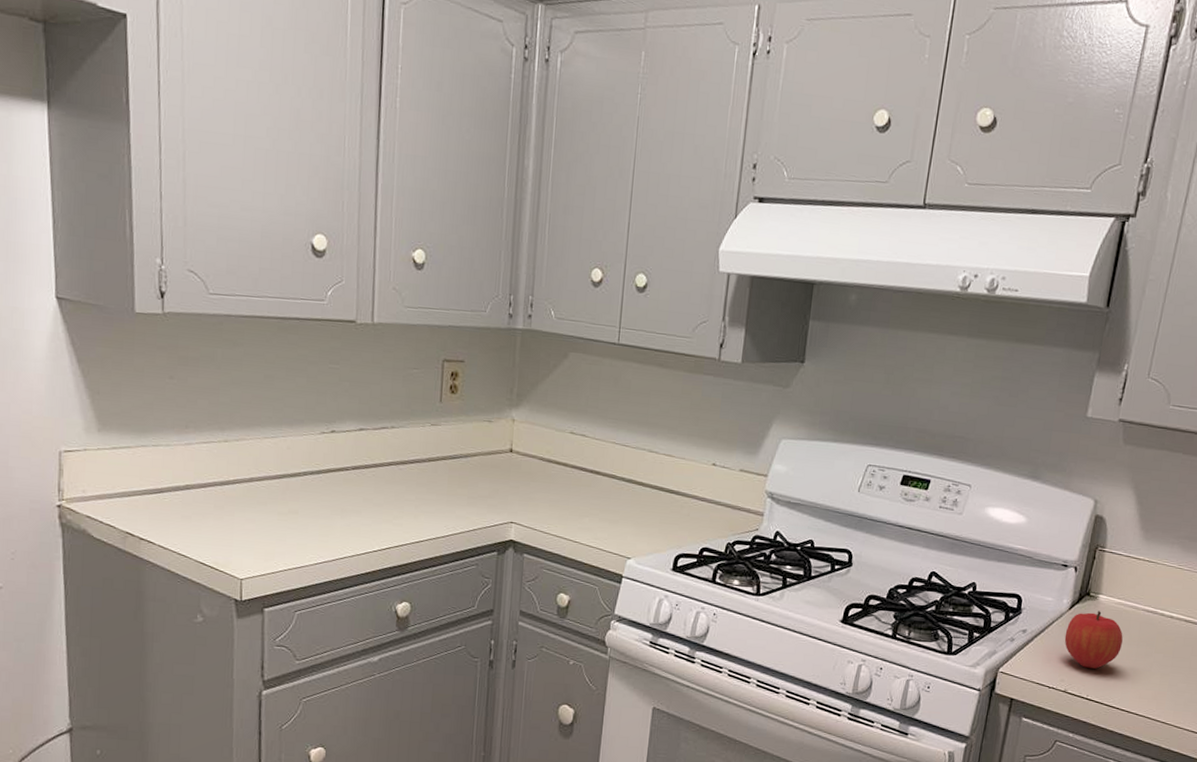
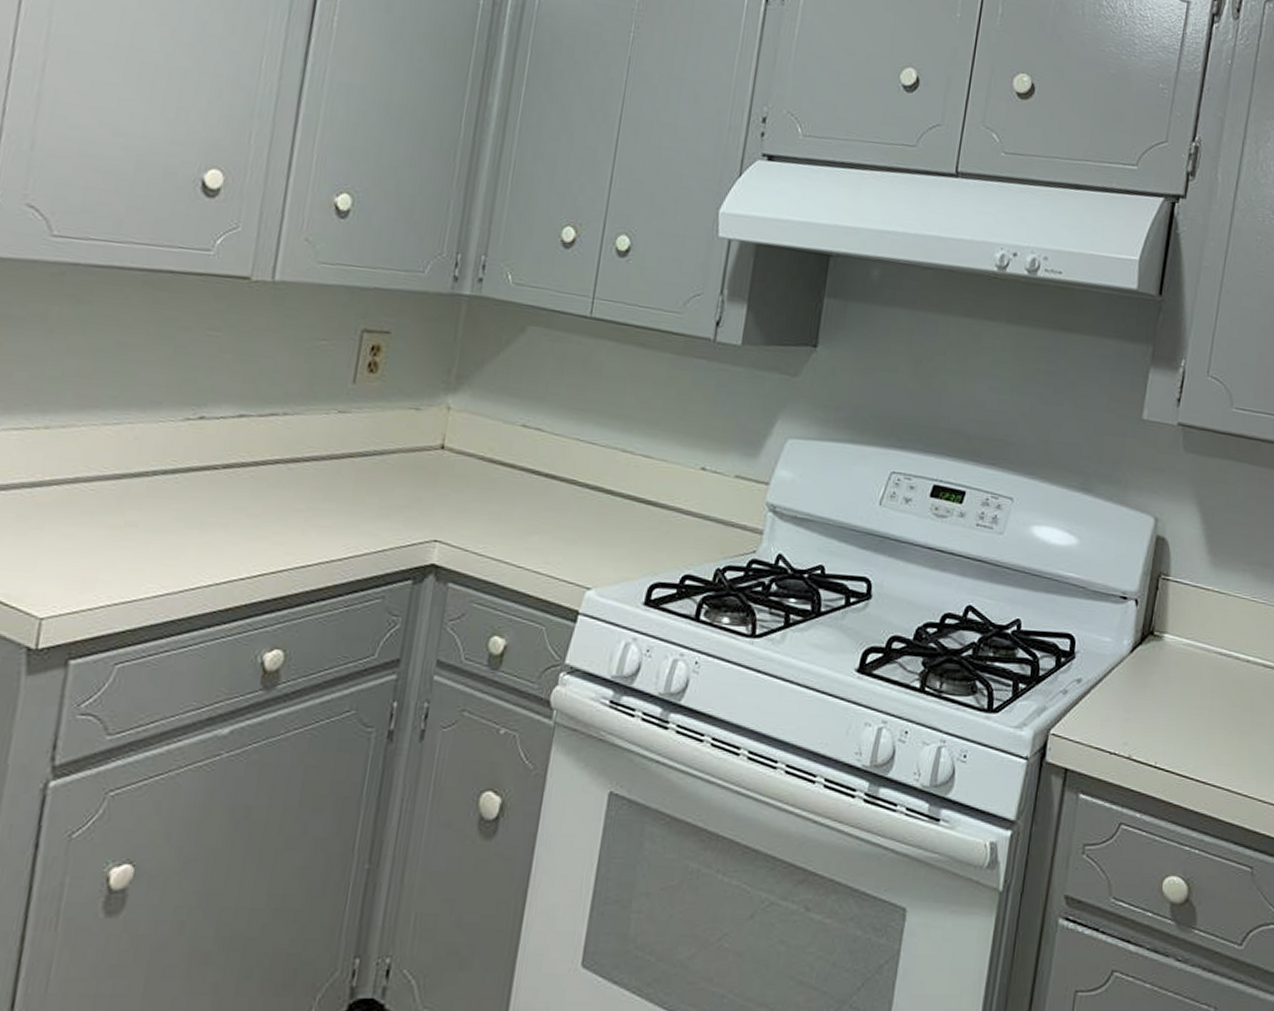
fruit: present [1064,611,1123,669] -> none [1126,654,1194,728]

